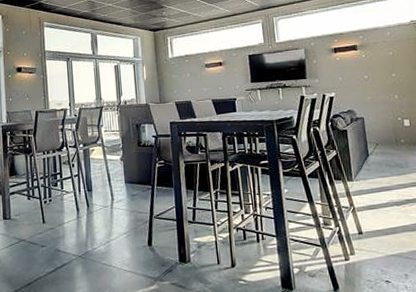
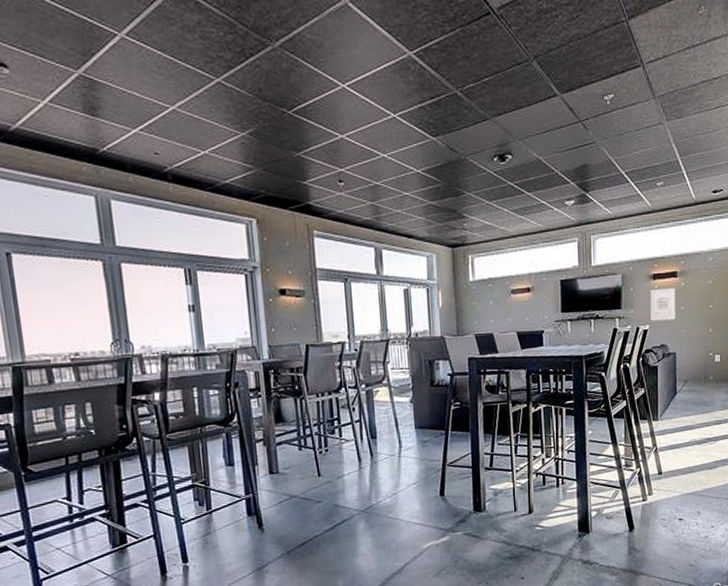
wall art: none [332,60,360,89] -> present [650,288,676,321]

